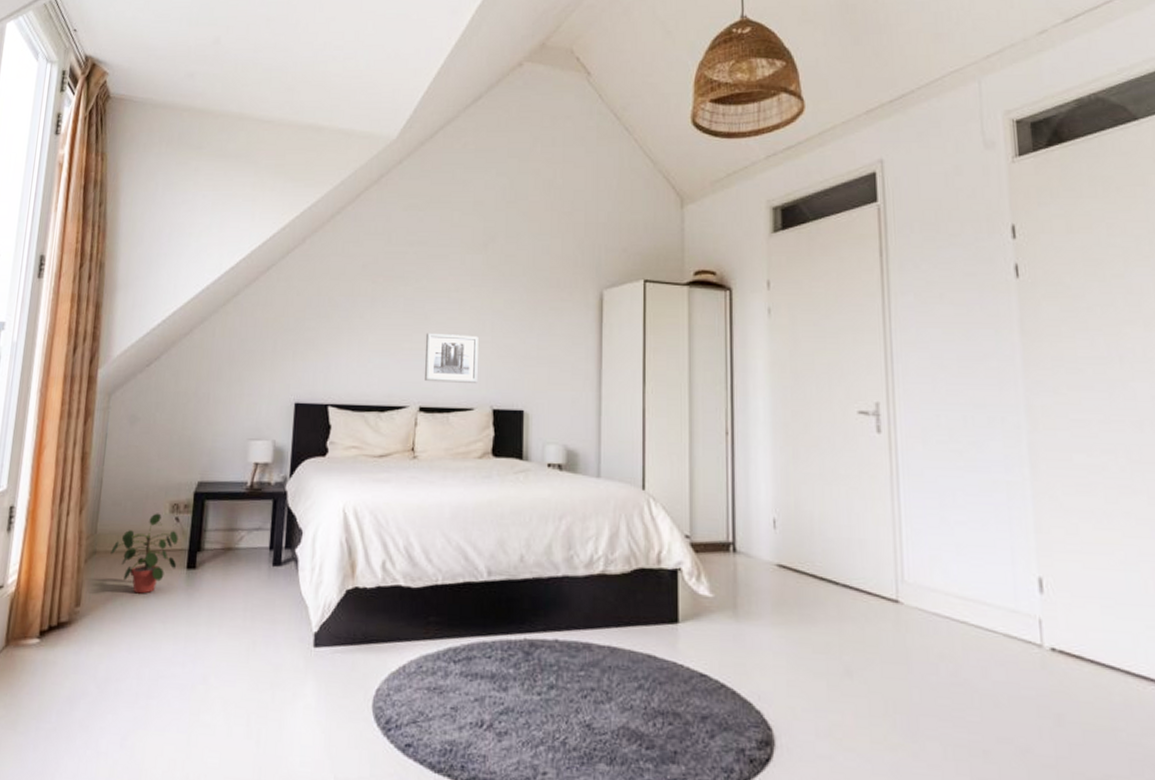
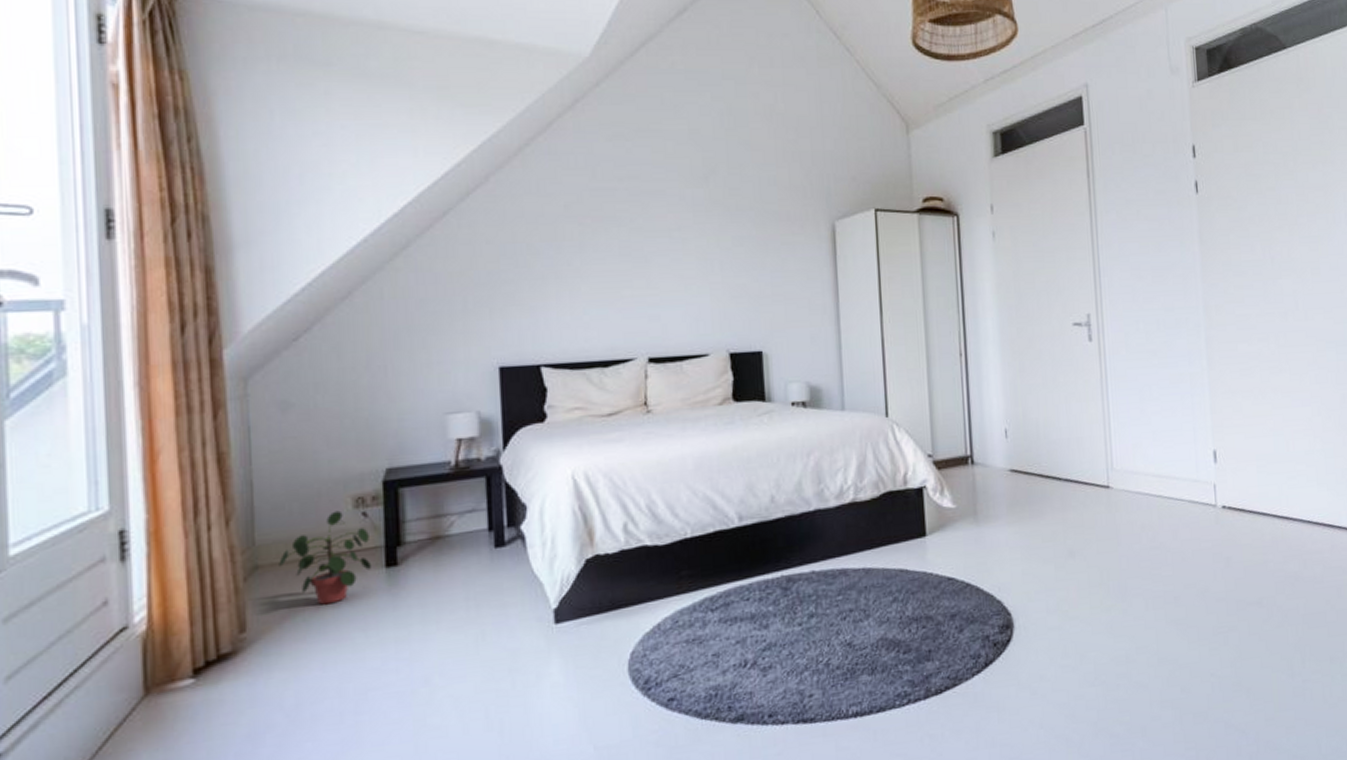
wall art: present [425,332,478,383] -> none [647,276,710,330]

